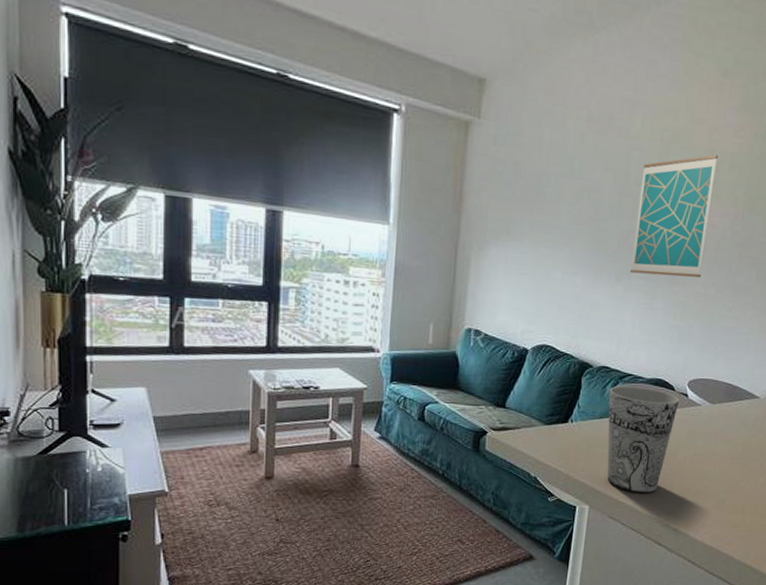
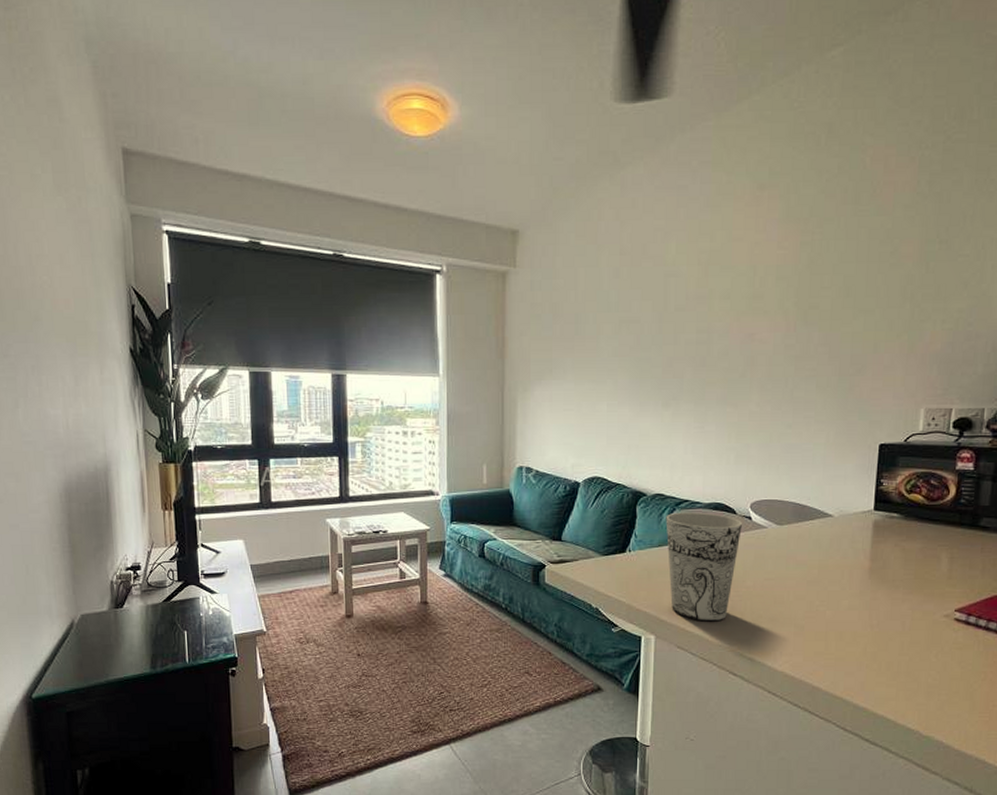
wall art: present [629,154,719,278] -> none [676,269,762,398]

